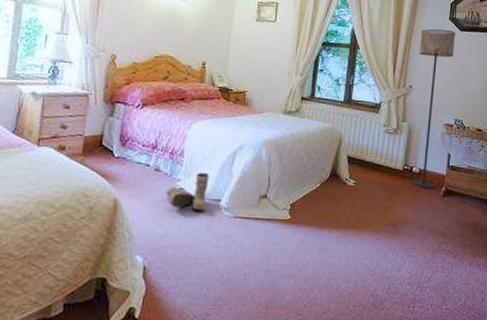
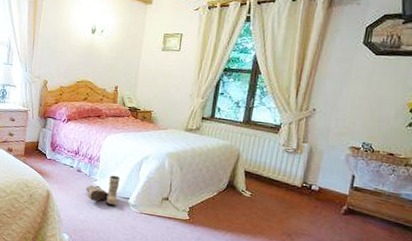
floor lamp: present [412,28,456,189] -> none [310,53,371,207]

